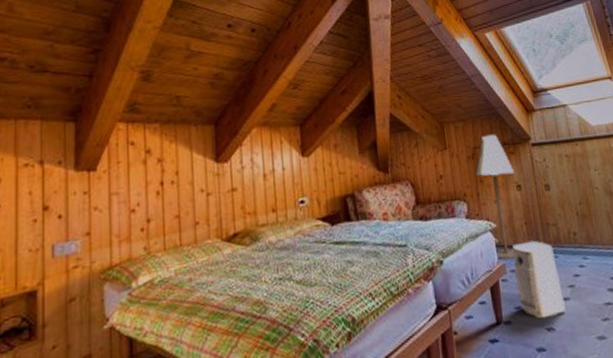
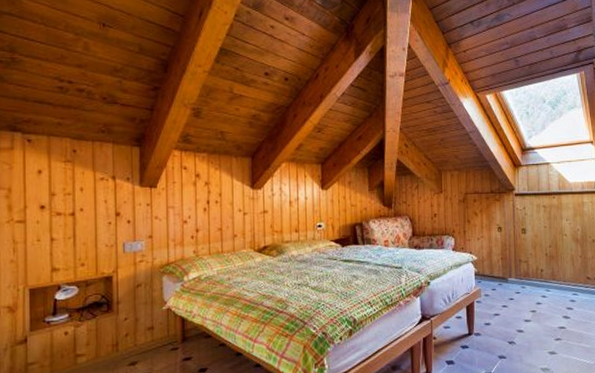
floor lamp: present [474,134,516,260] -> none [463,183,497,286]
air purifier: present [512,240,566,319] -> none [488,272,526,334]

